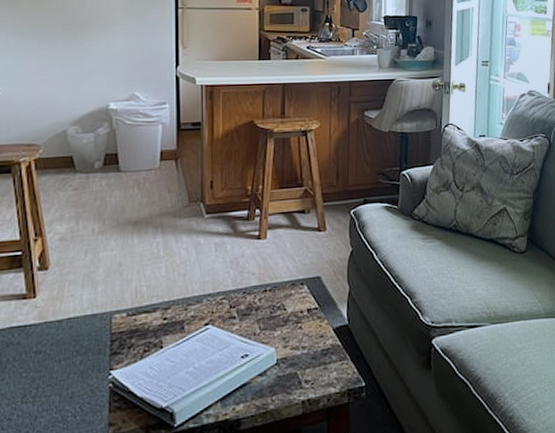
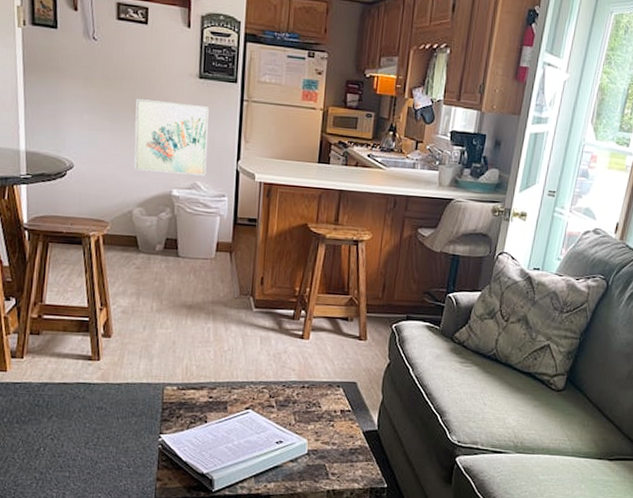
wall art: none [66,17,144,88] -> present [134,99,209,177]

